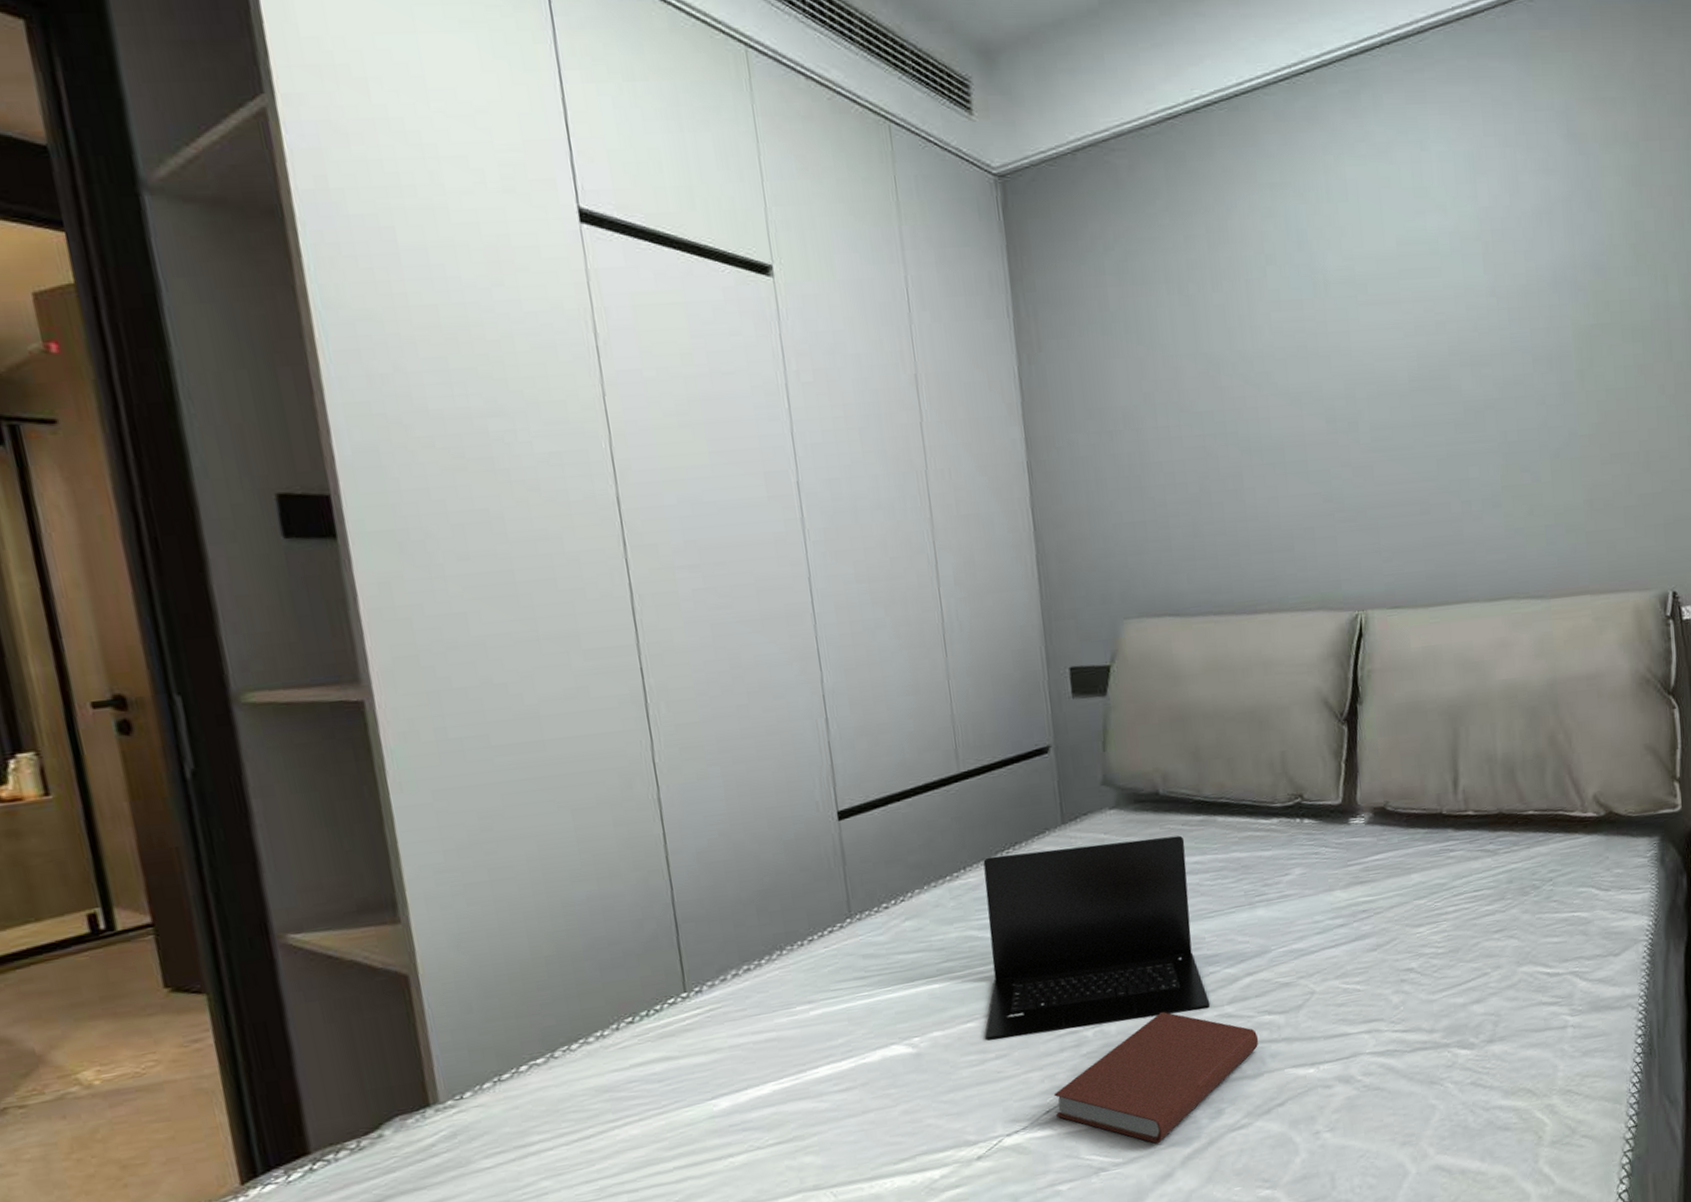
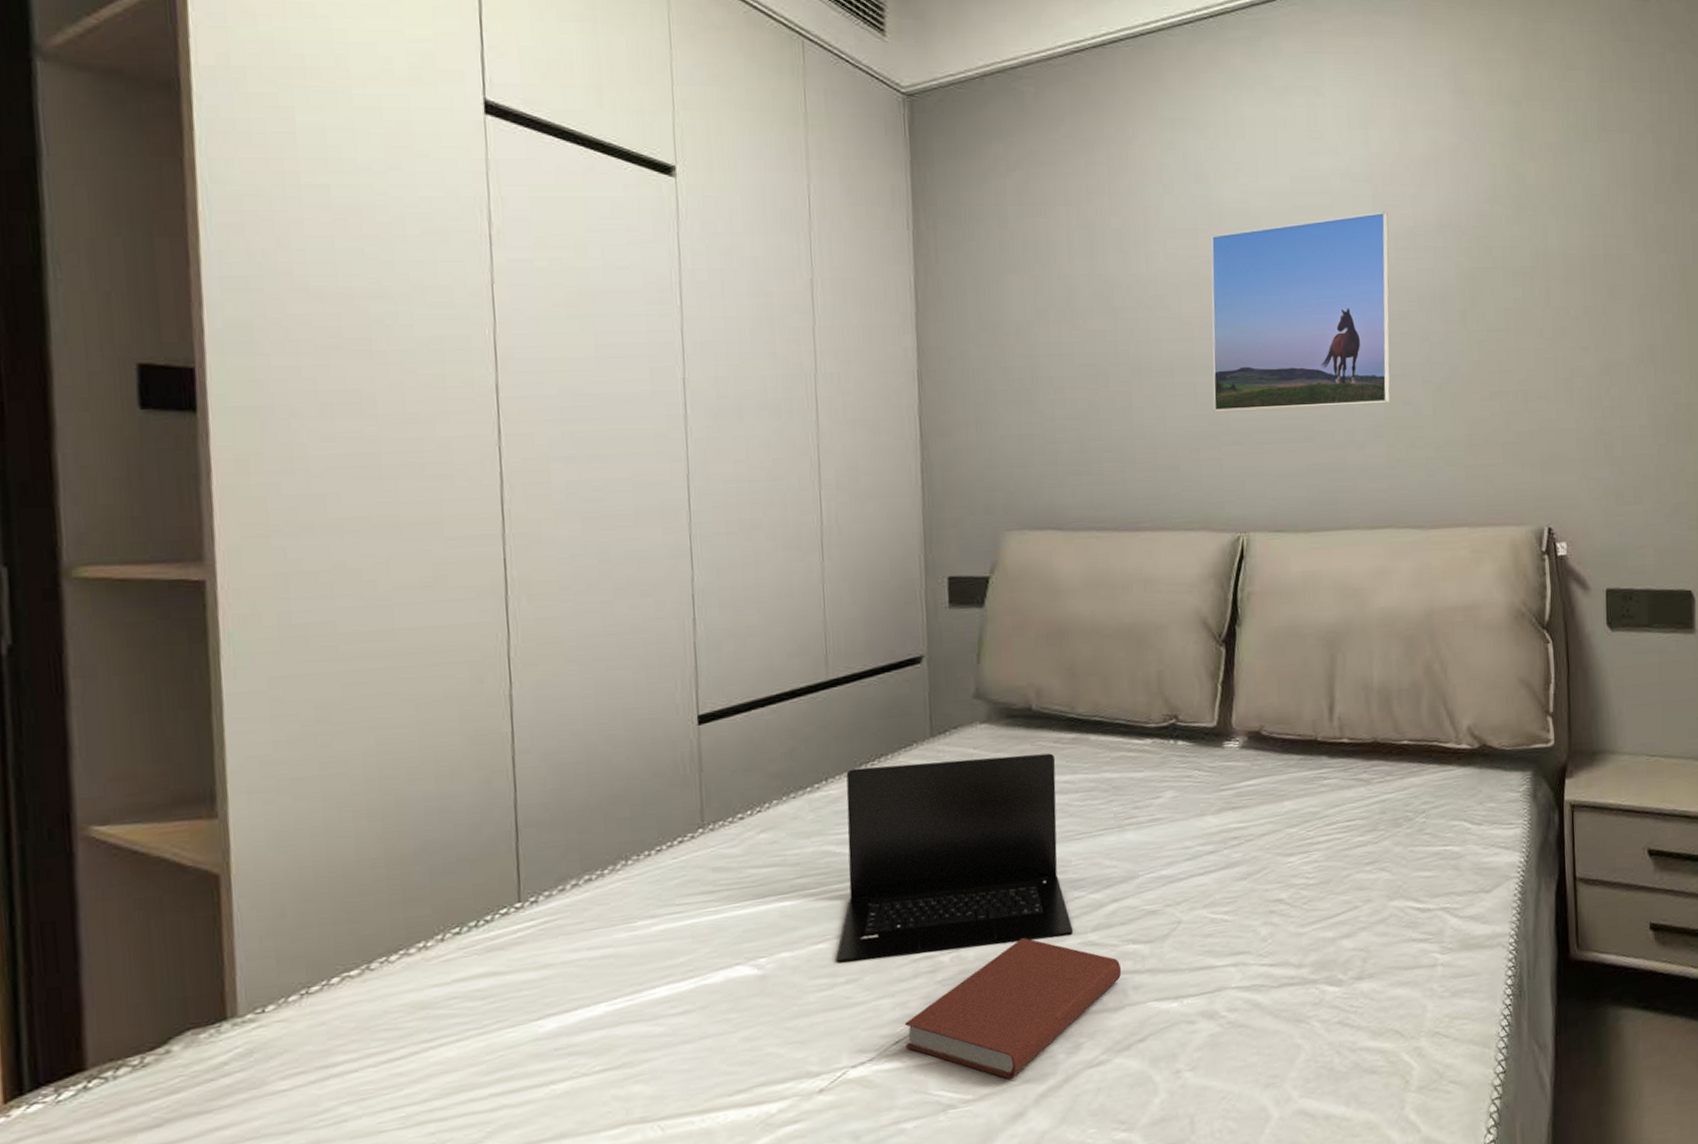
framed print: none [1316,270,1507,490] -> present [1210,211,1390,413]

